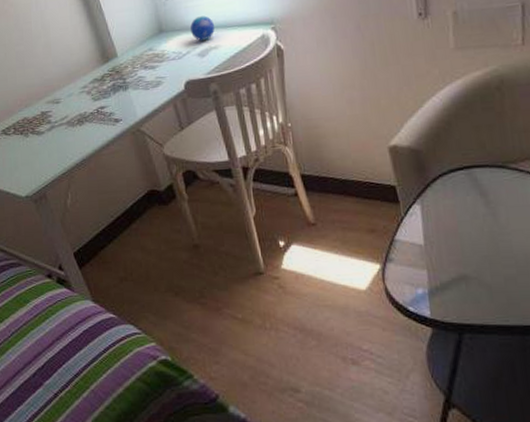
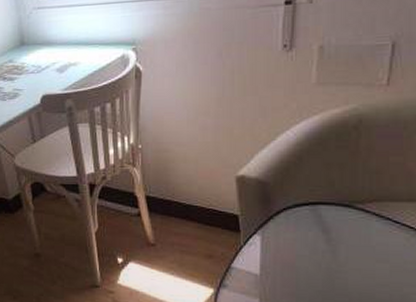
decorative orb: present [190,16,214,41] -> none [52,31,75,57]

